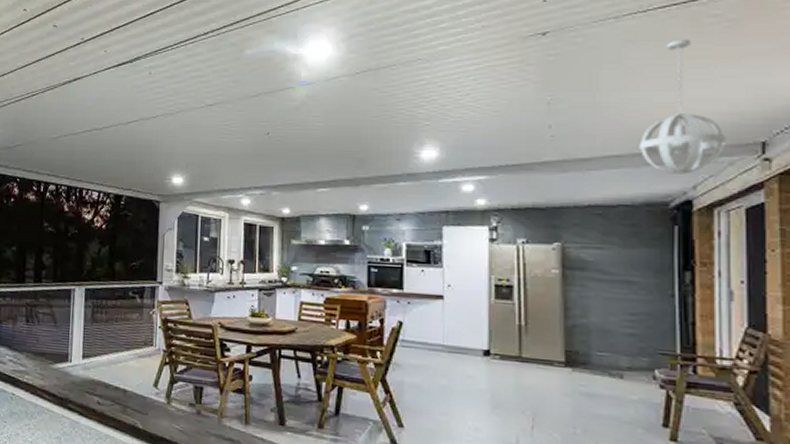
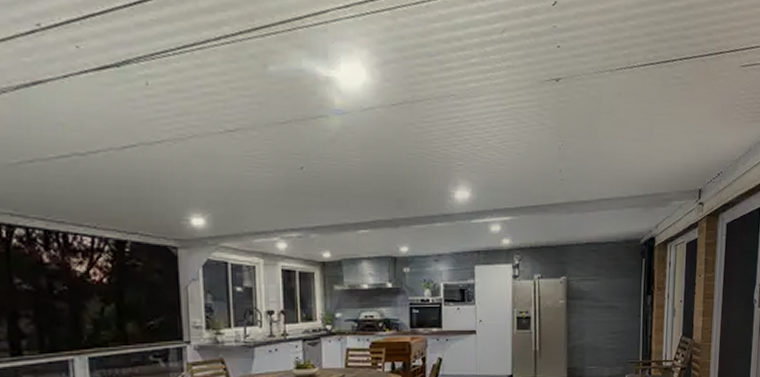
pendant light: present [639,39,726,174] -> none [623,96,678,215]

